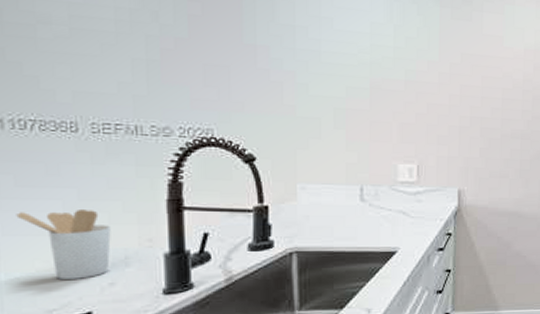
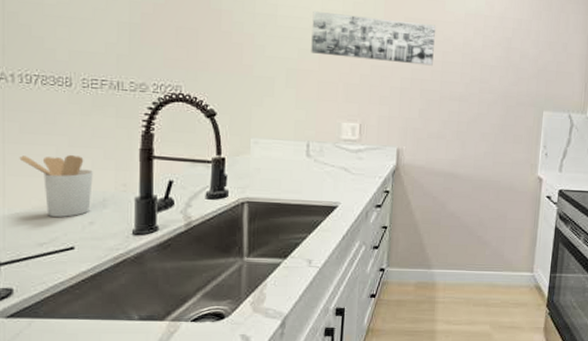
wall art: none [361,46,495,104] -> present [311,10,437,66]

